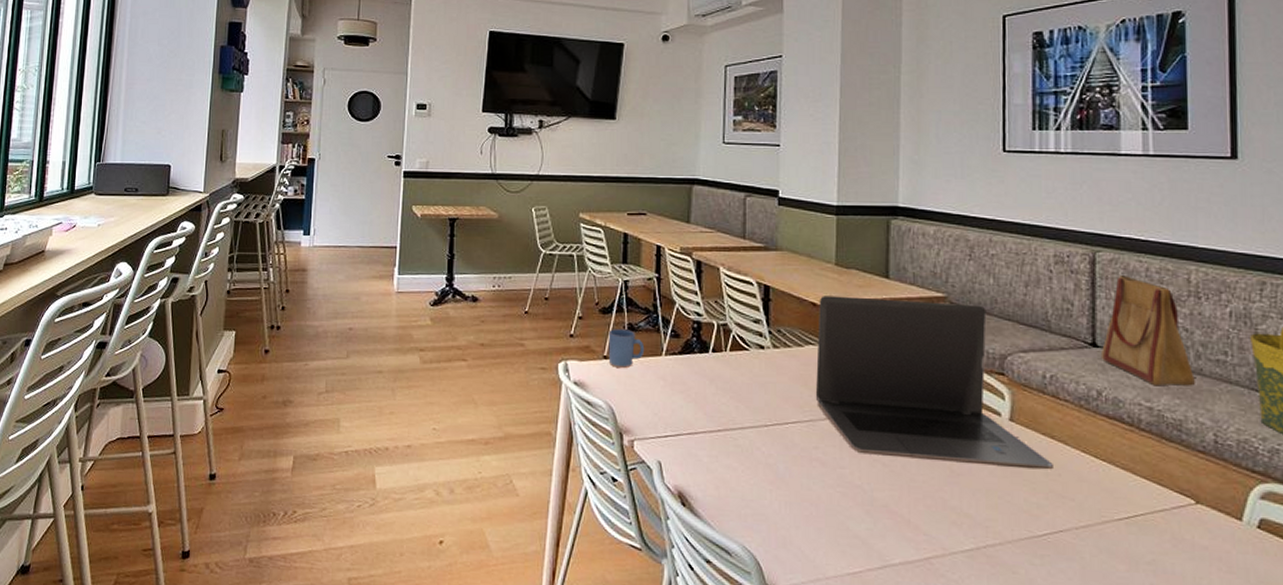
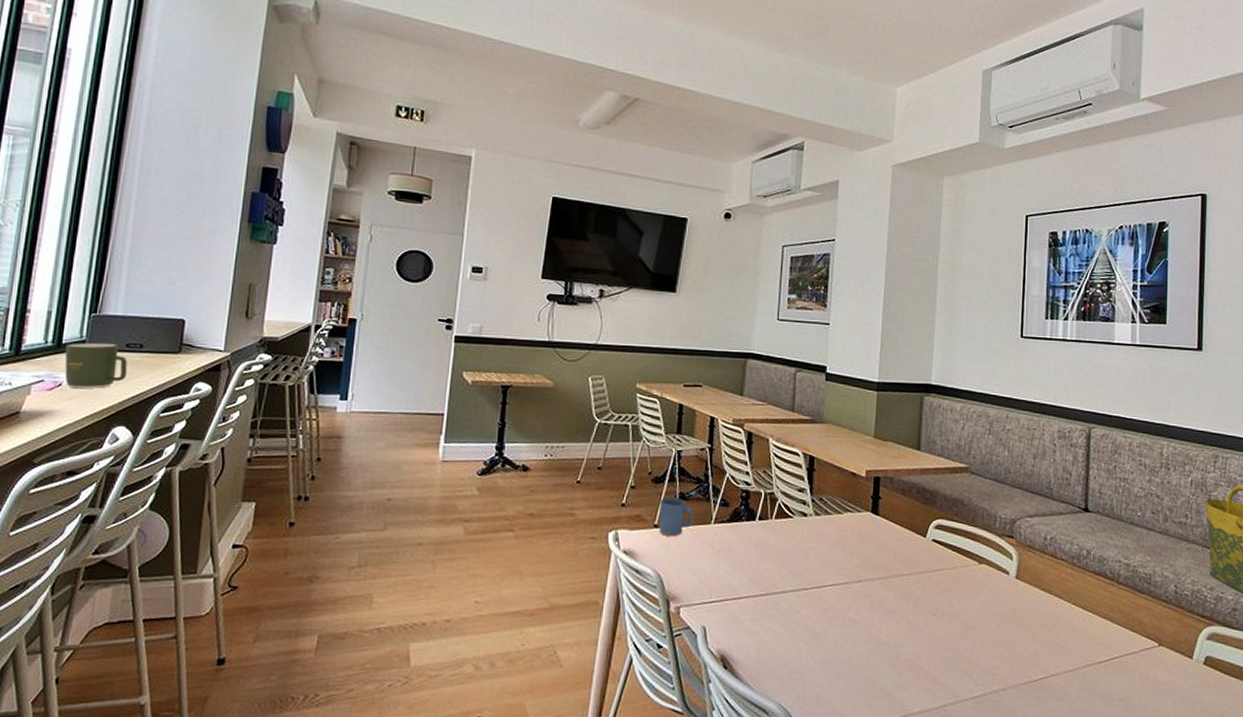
mug: none [77,188,126,230] -> present [64,342,128,389]
laptop computer: present [815,296,1053,470] -> none [851,466,1049,622]
shopping bag: present [1100,276,1195,386] -> none [1091,449,1162,546]

